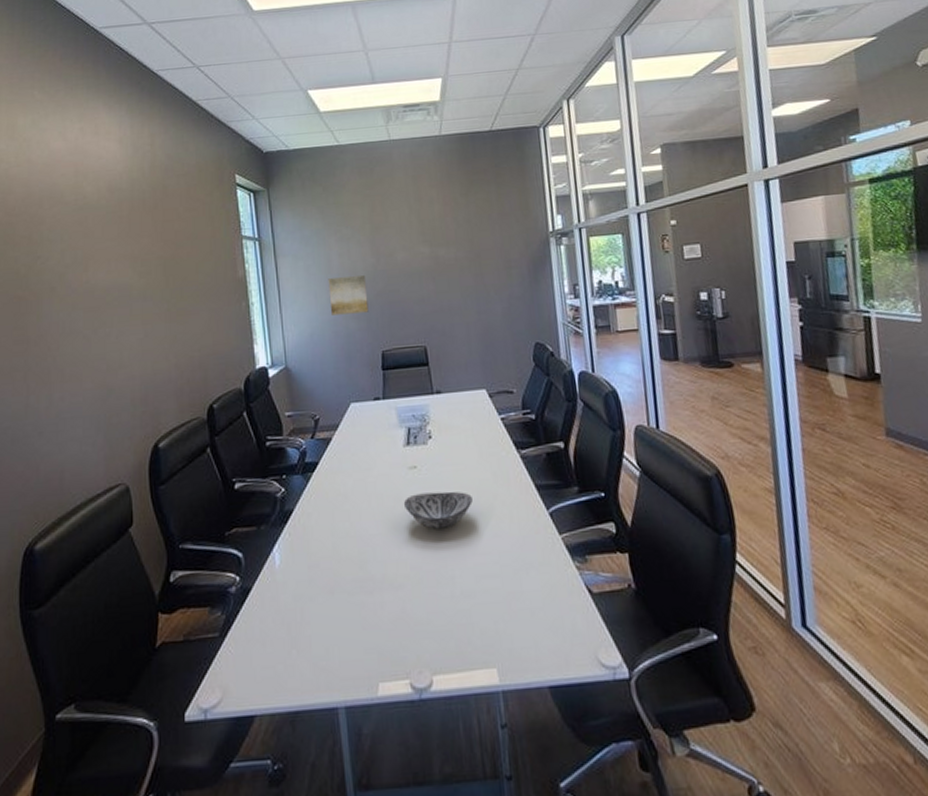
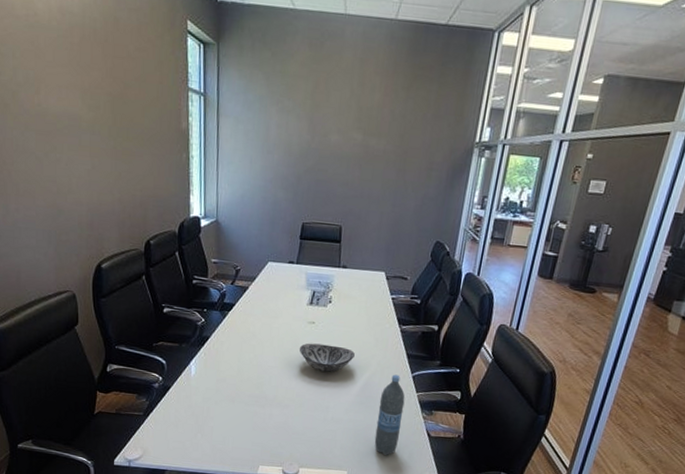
wall art: present [328,274,369,315] -> none [262,147,300,186]
water bottle: none [516,514,554,633] -> present [374,374,405,455]

